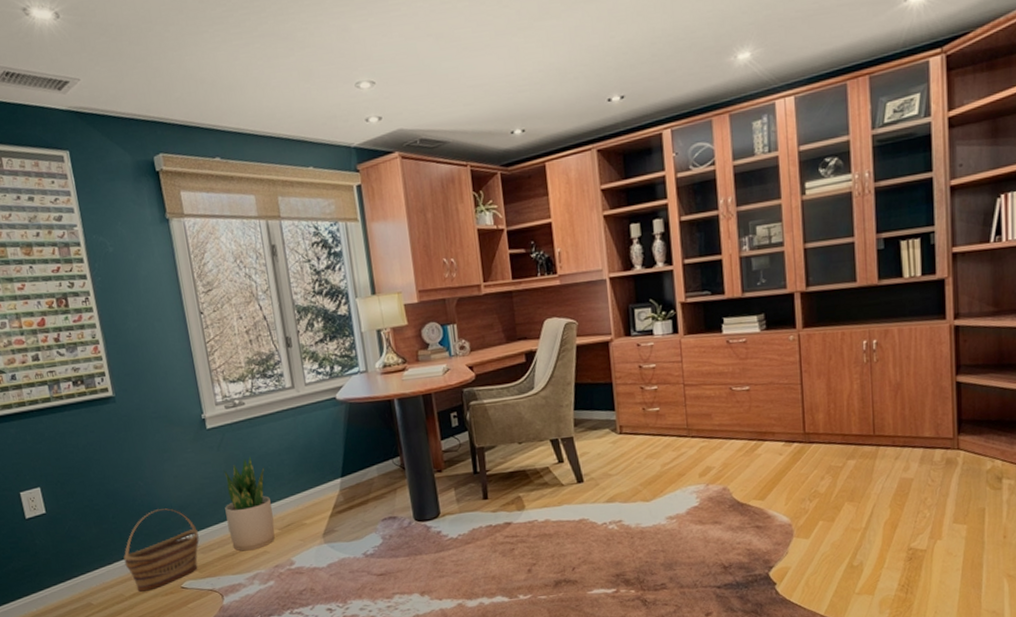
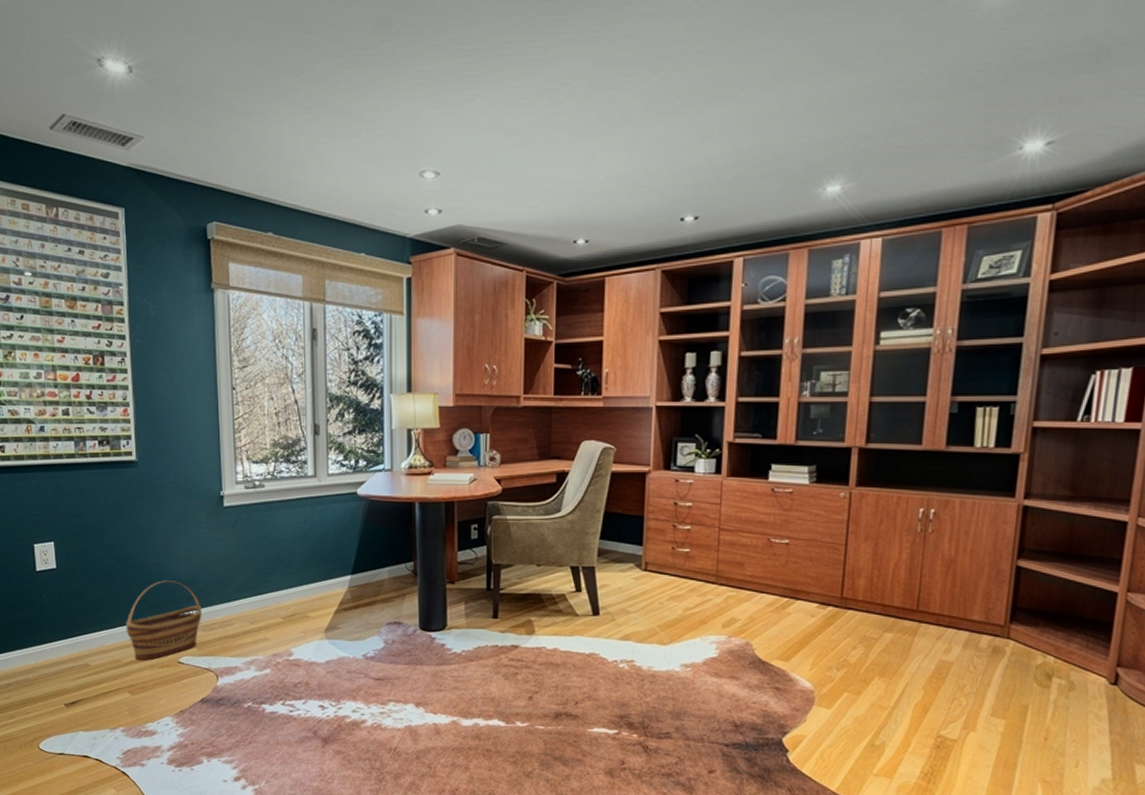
planter: present [223,457,275,551] -> none [231,541,278,635]

